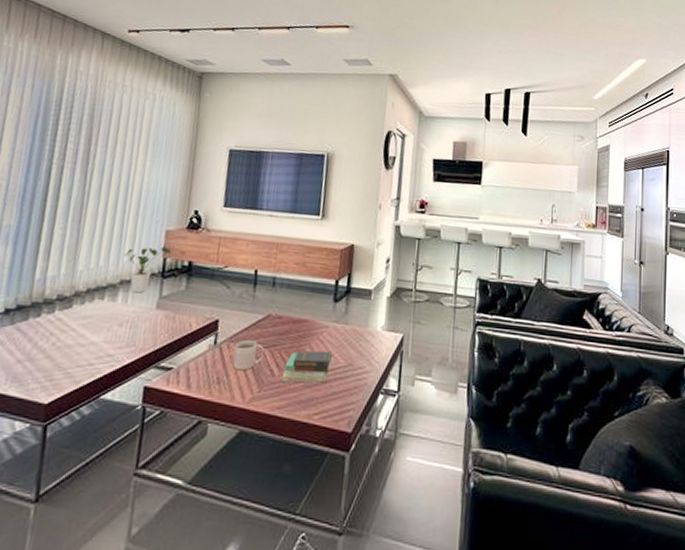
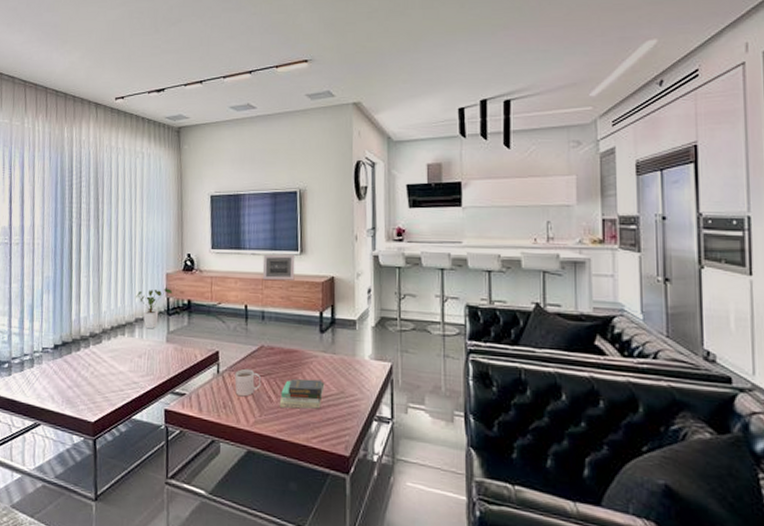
picture frame: none [278,216,316,246] -> present [262,253,295,281]

